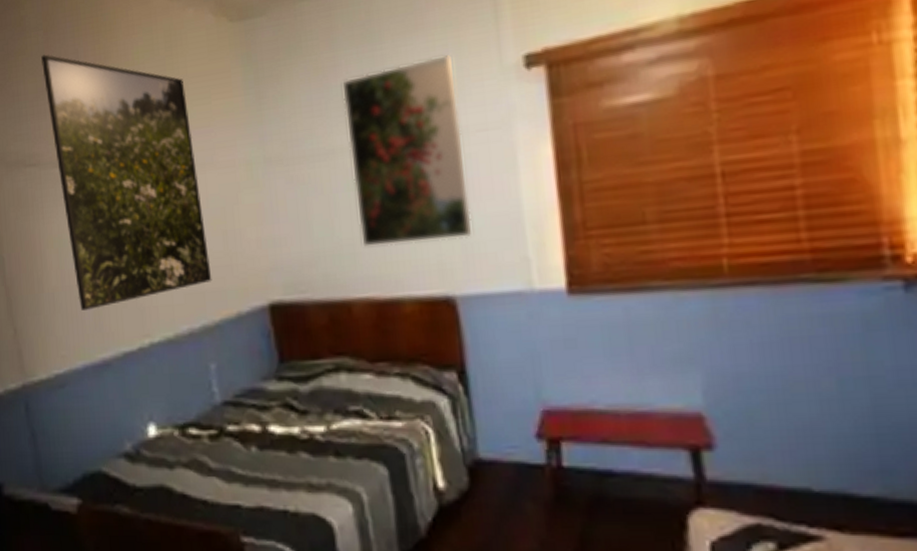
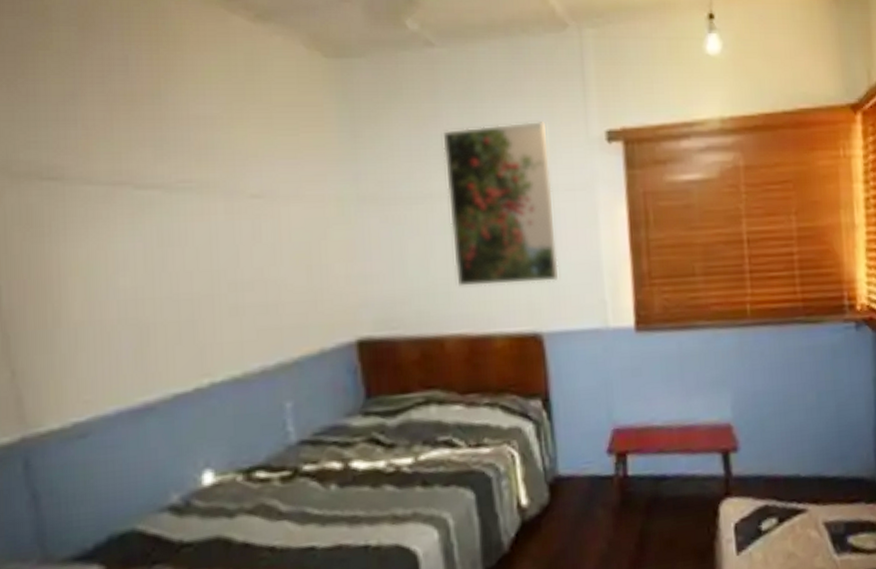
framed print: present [41,54,212,310] -> none [73,54,292,348]

